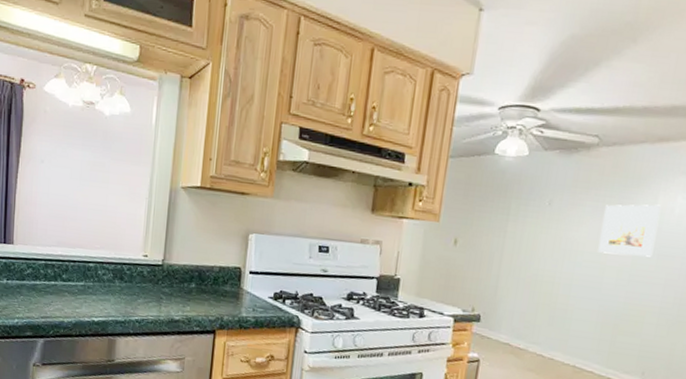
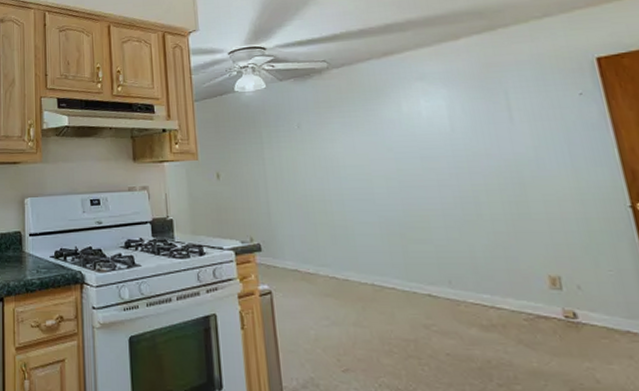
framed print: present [598,204,661,257] -> none [353,111,415,165]

